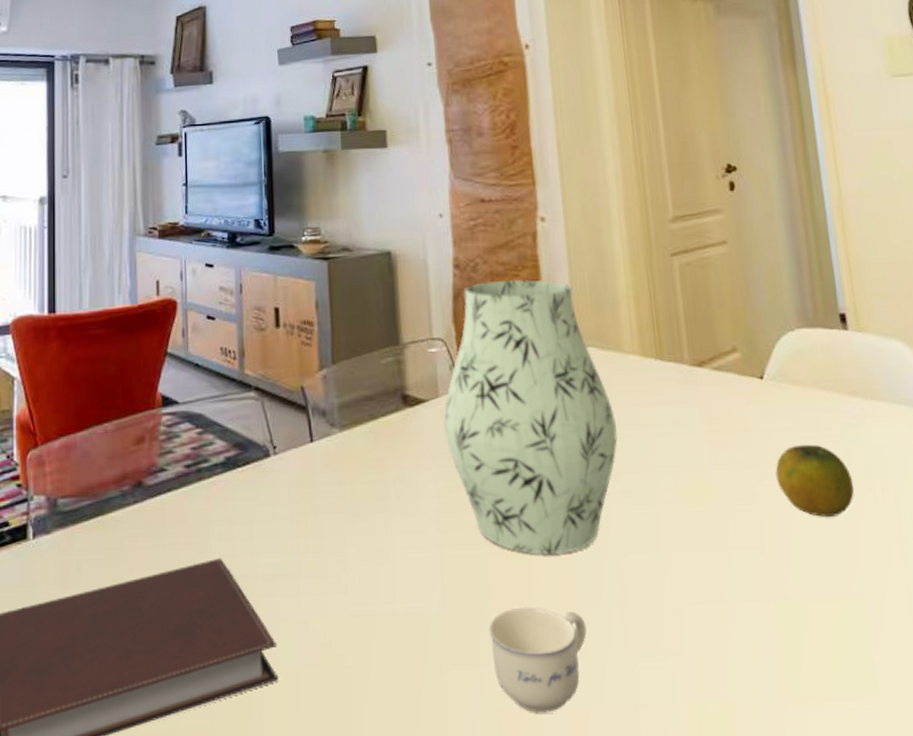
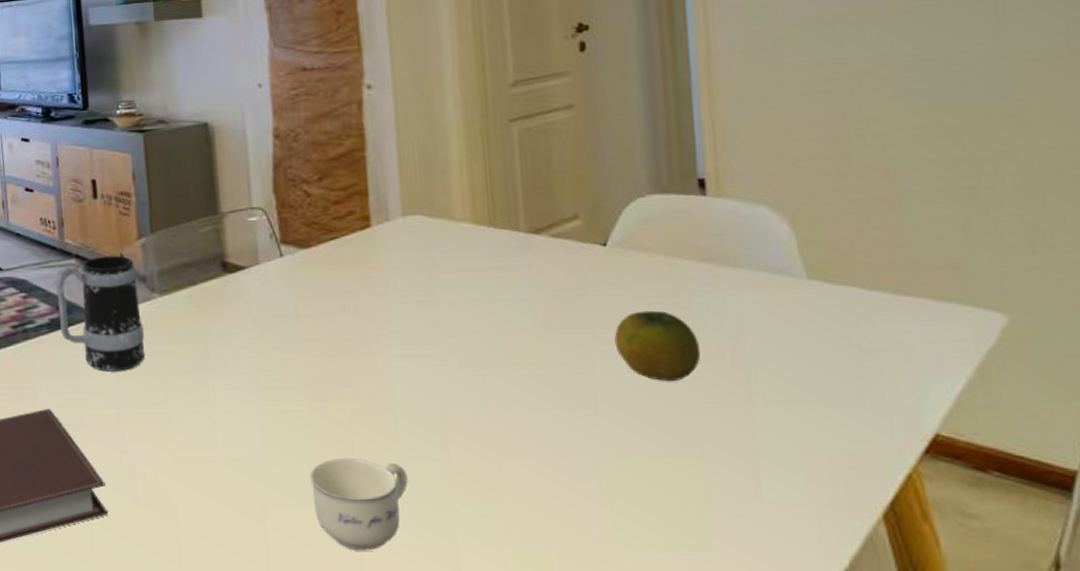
mug: none [232,388,323,515] -> present [55,255,146,371]
vase: present [443,279,618,556] -> none [264,148,446,412]

